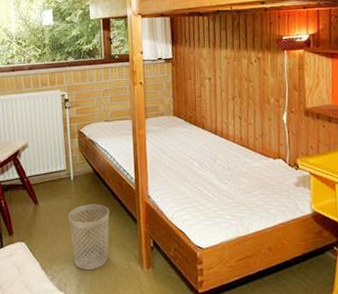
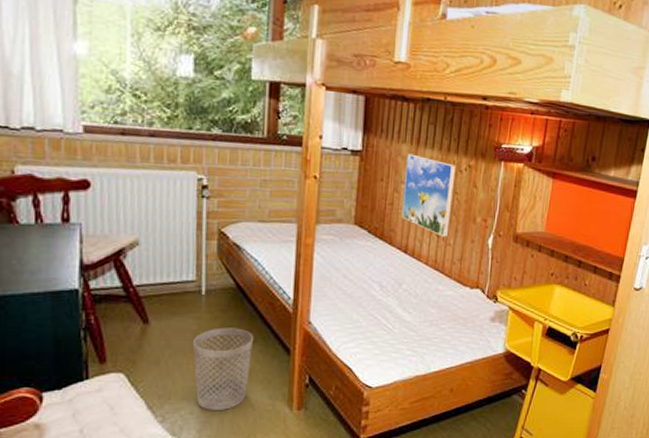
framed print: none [207,55,249,118] -> present [401,154,456,237]

